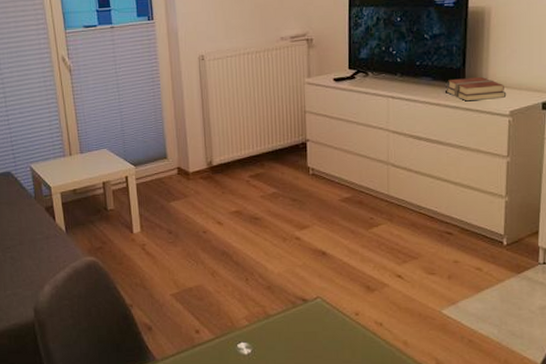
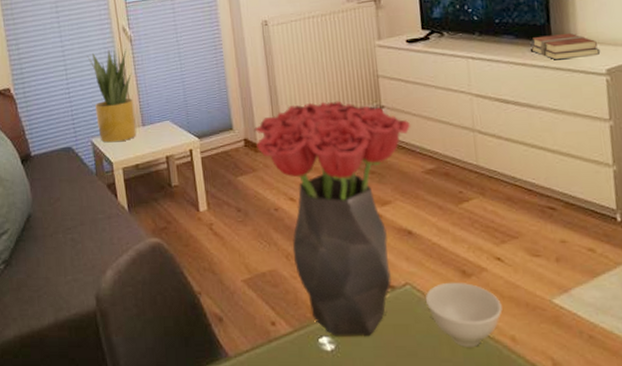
planter: none [26,77,74,168] -> present [87,48,136,143]
bouquet: none [186,133,332,343] -> present [253,100,411,337]
bowl: none [333,296,398,350] -> present [425,282,503,347]

